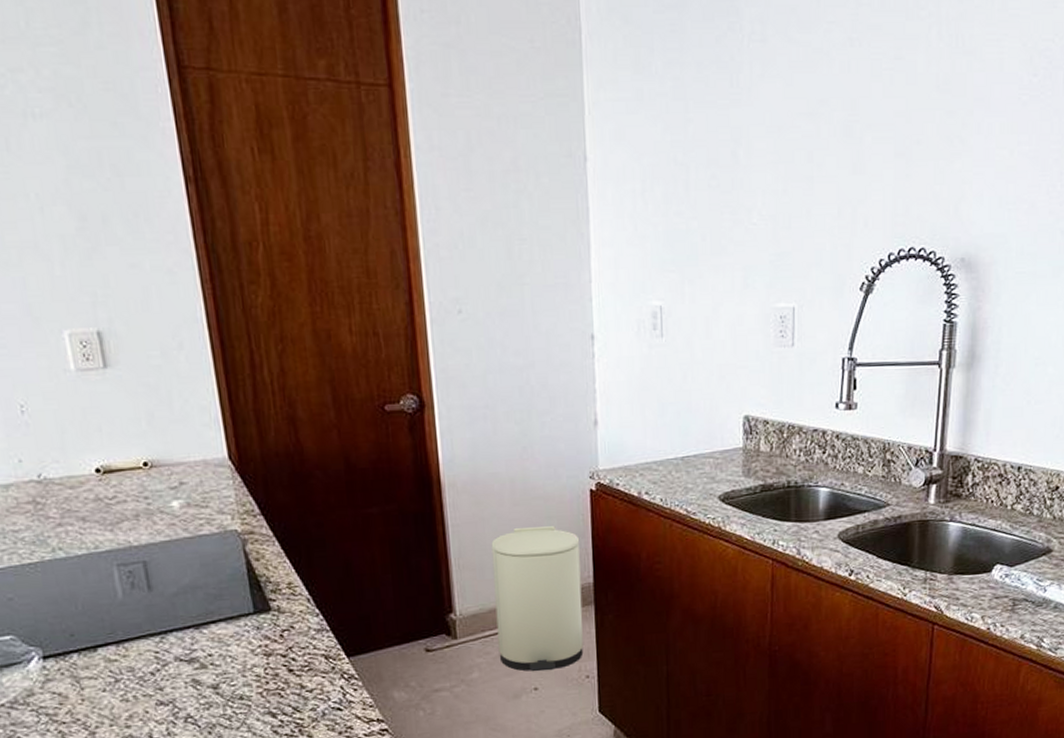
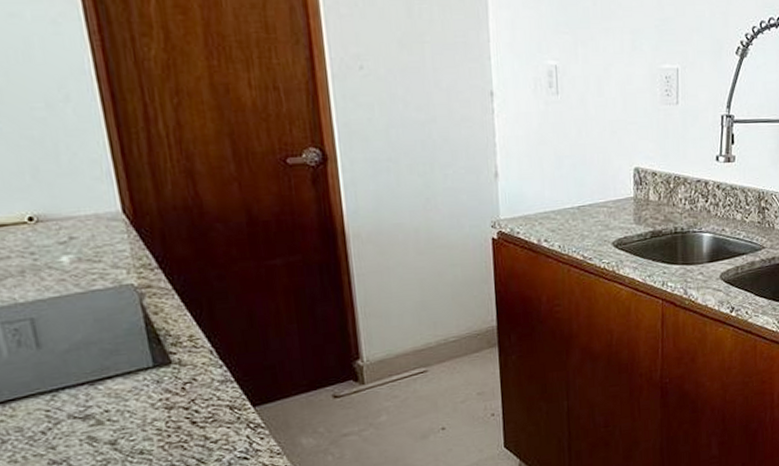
pedal bin: present [491,525,584,672] -> none [396,273,489,413]

